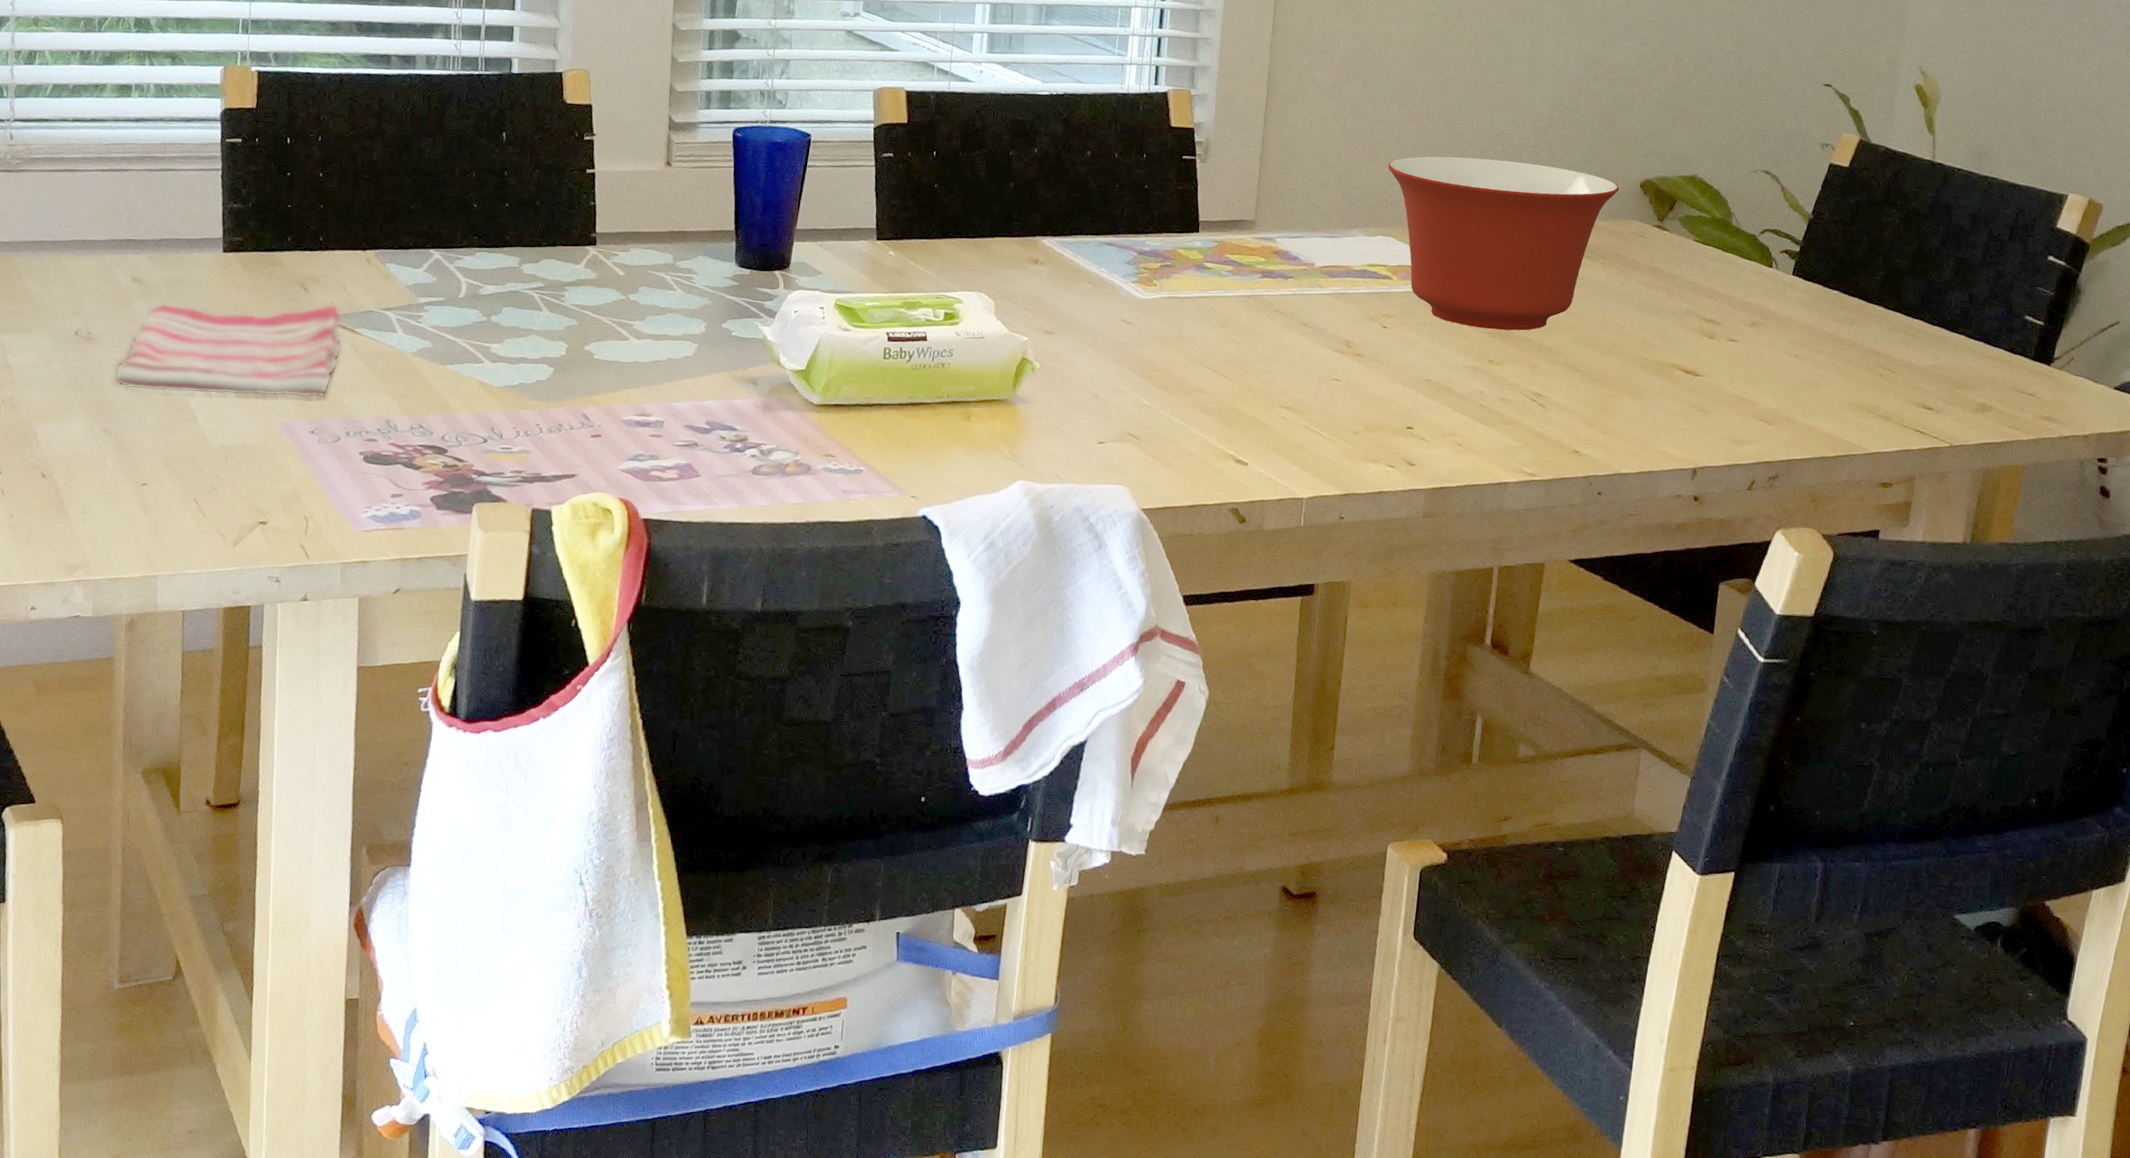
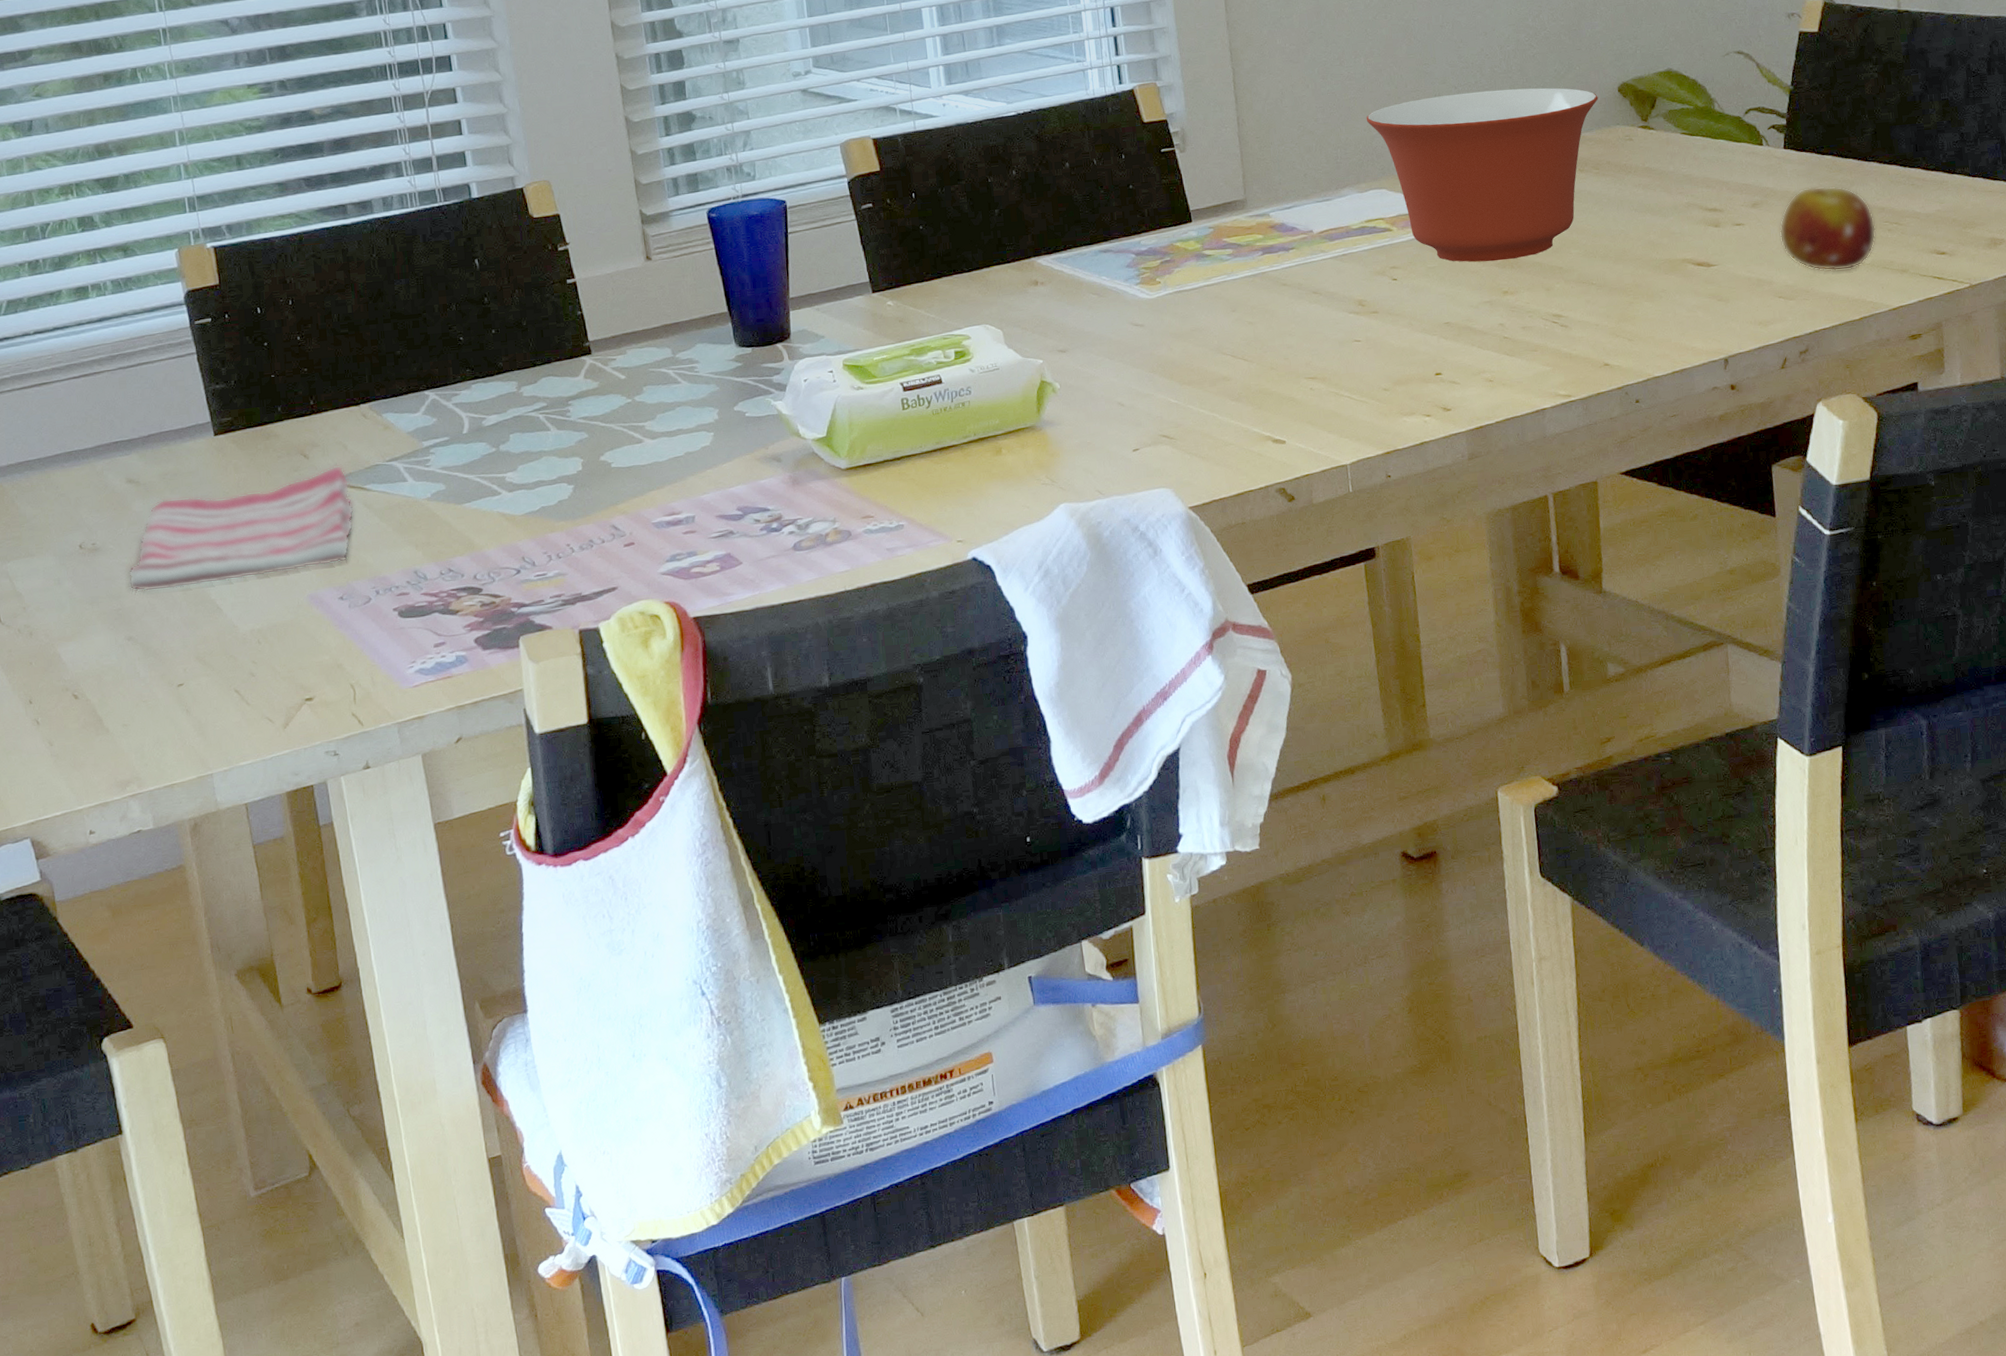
fruit: none [1771,317,1868,407] -> present [1779,186,1876,272]

